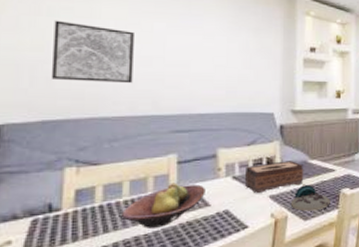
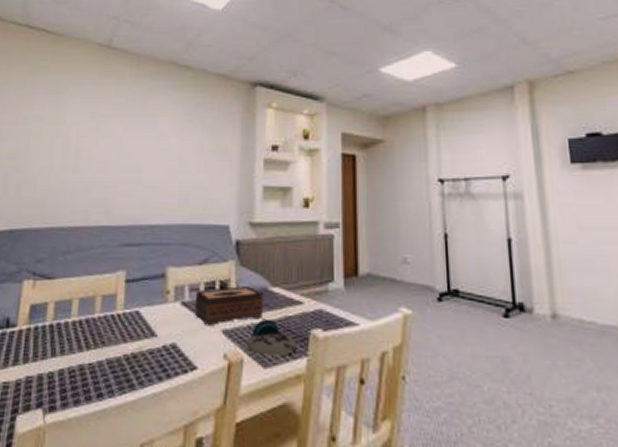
wall art: present [51,20,134,84] -> none [20,129,93,191]
fruit bowl: present [122,183,205,228] -> none [69,304,153,357]

